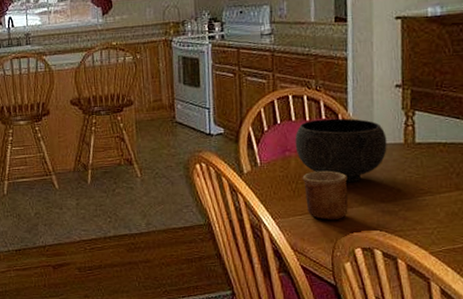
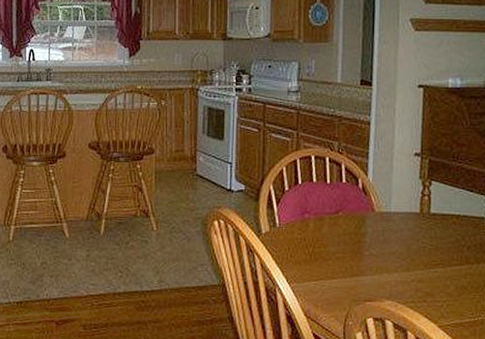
bowl: present [295,118,387,183] -> none [314,182,403,250]
cup: present [302,170,348,221] -> none [319,235,364,288]

